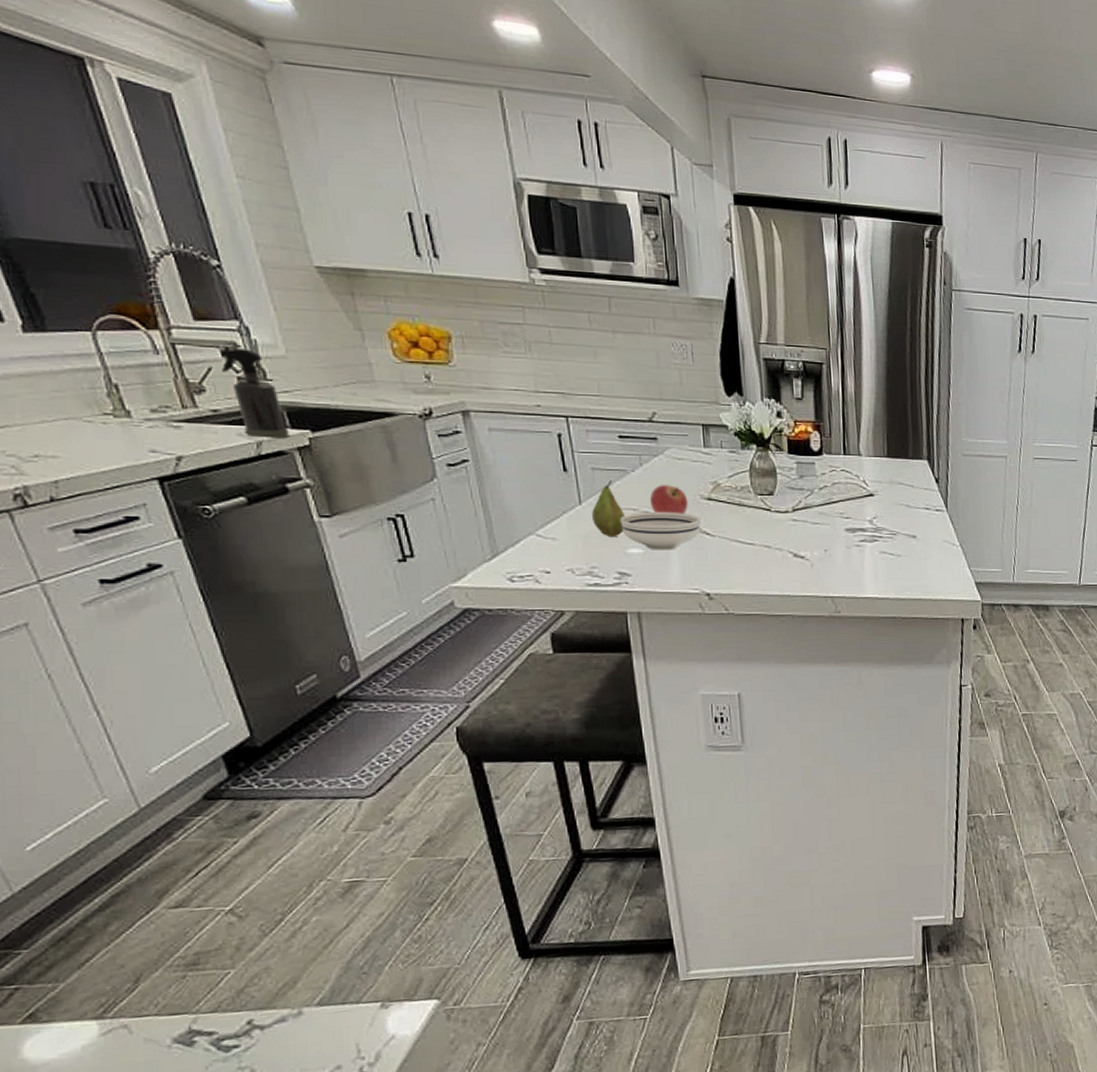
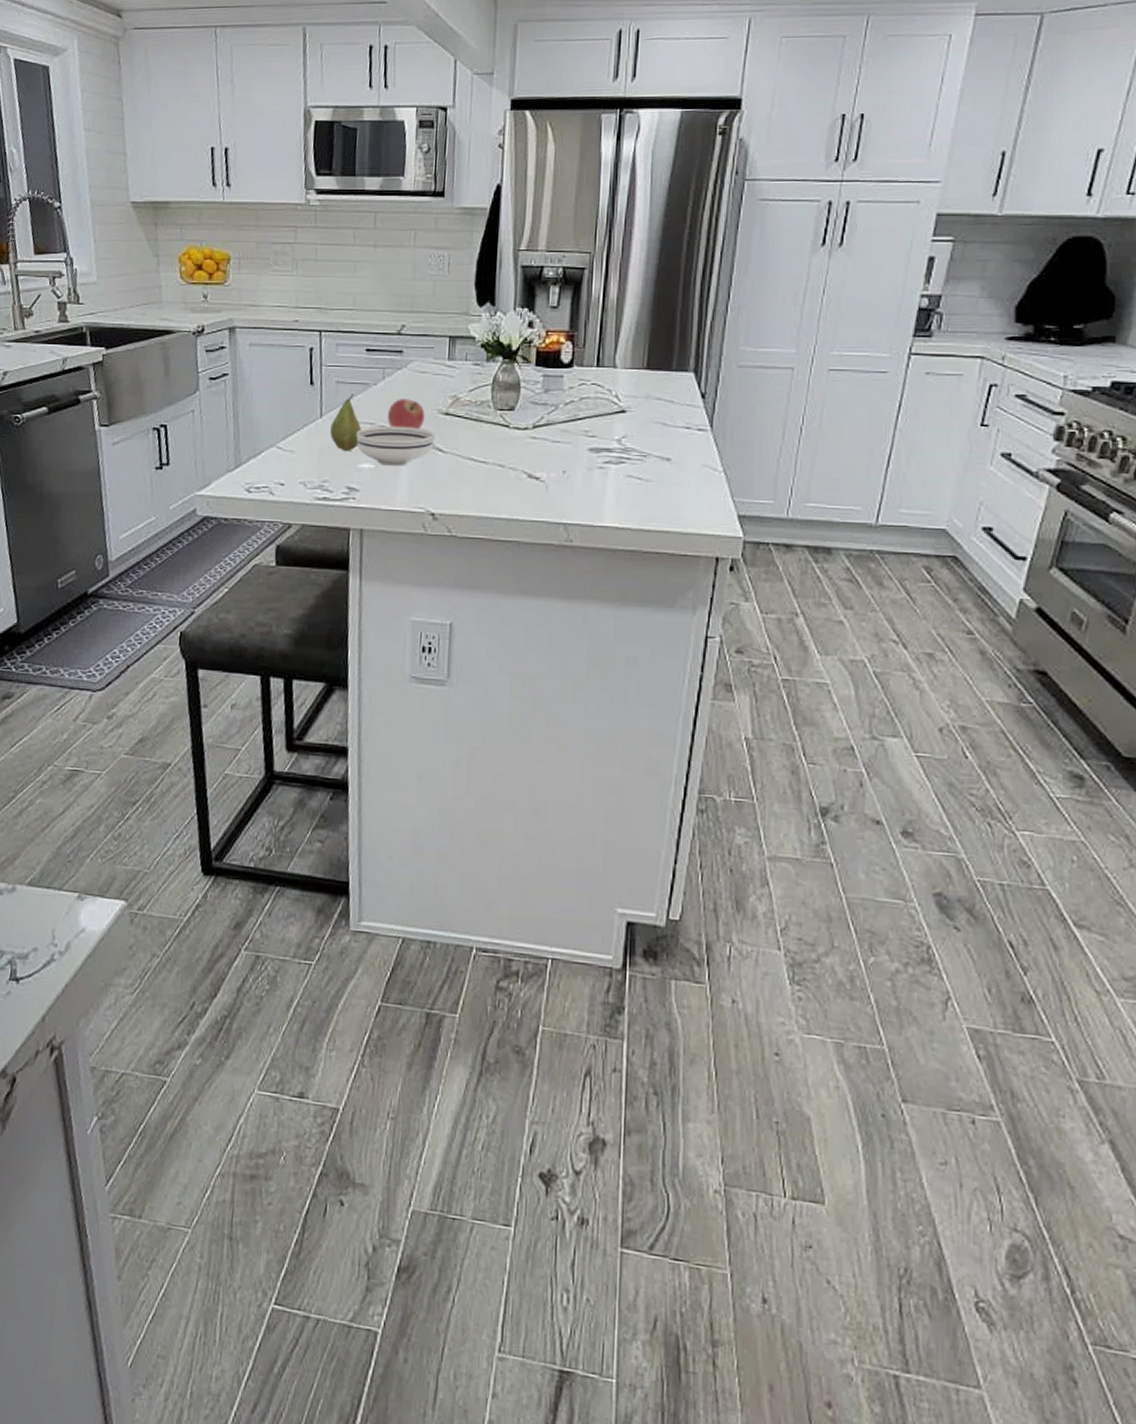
spray bottle: present [219,348,290,439] -> none [48,277,89,355]

